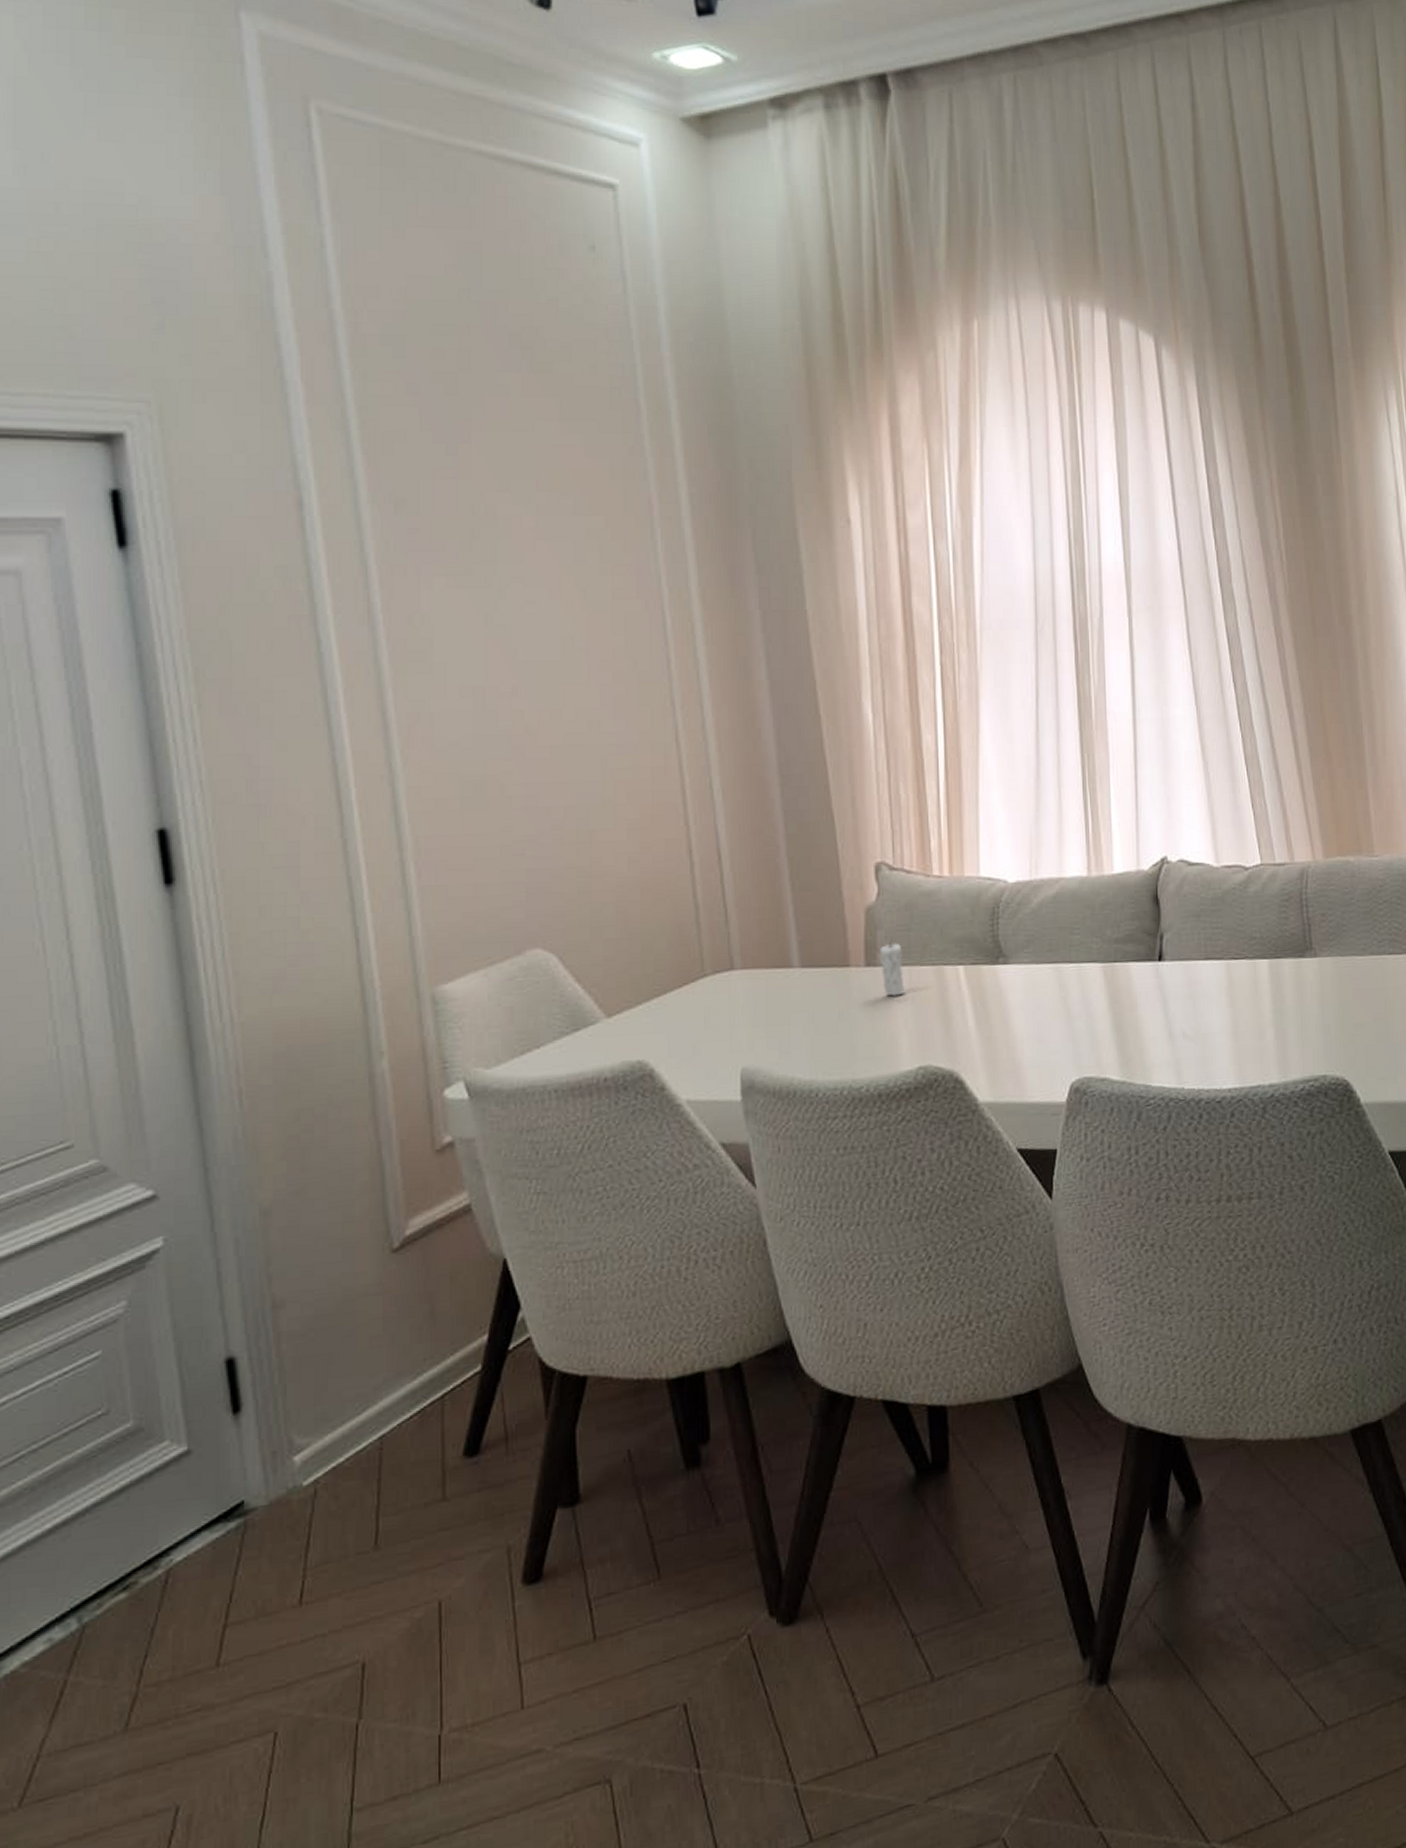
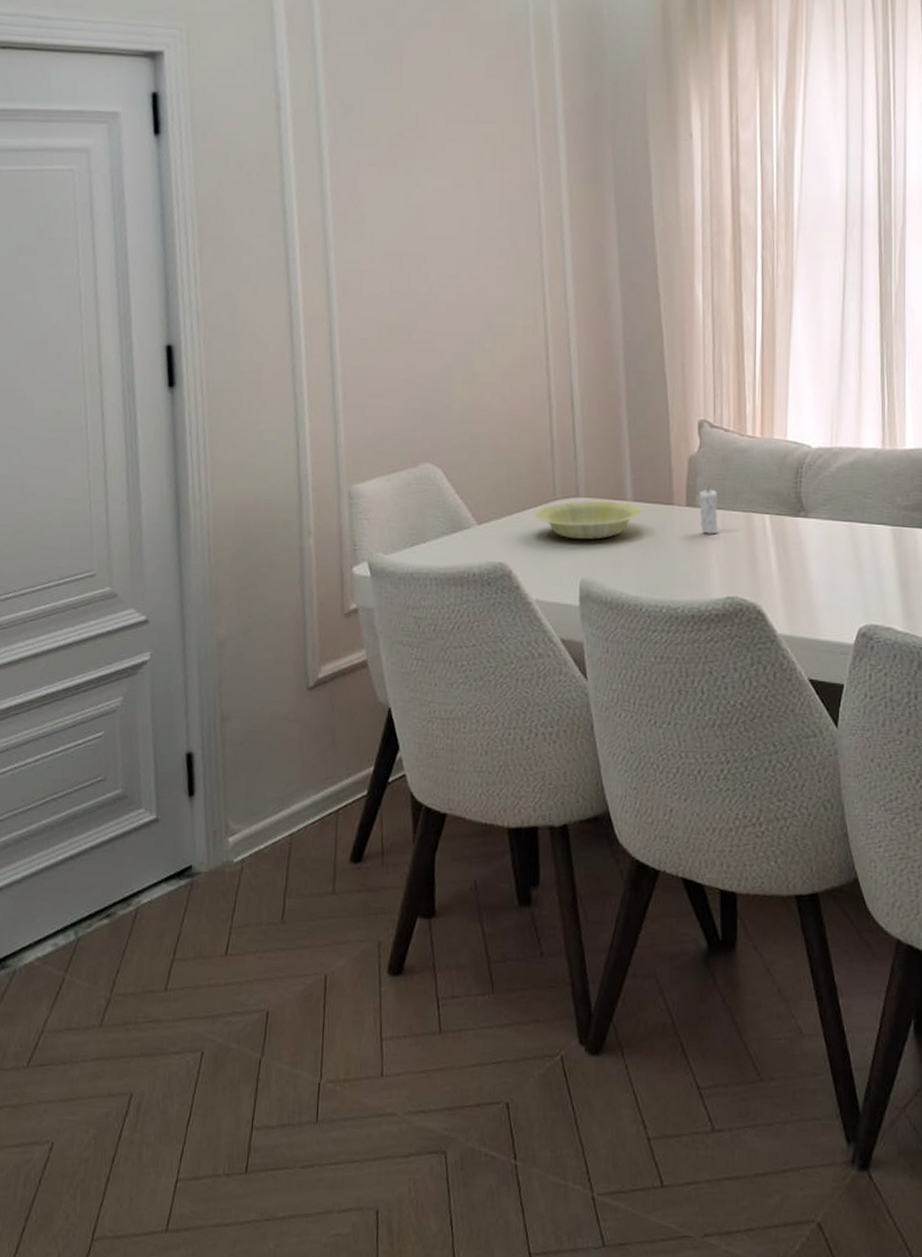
bowl: none [679,970,814,1022] -> present [535,501,643,540]

